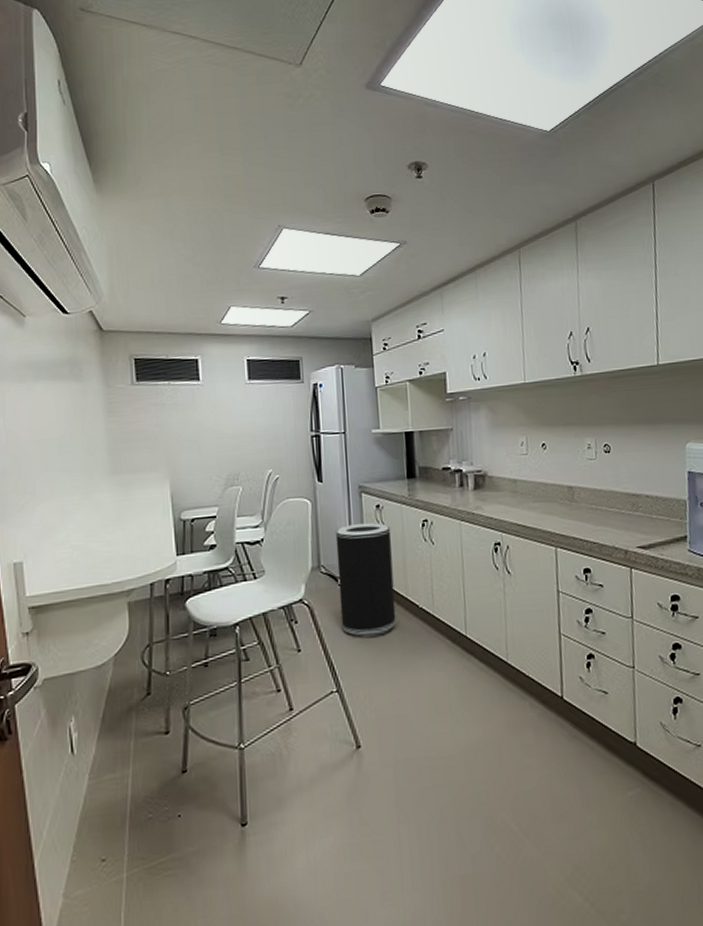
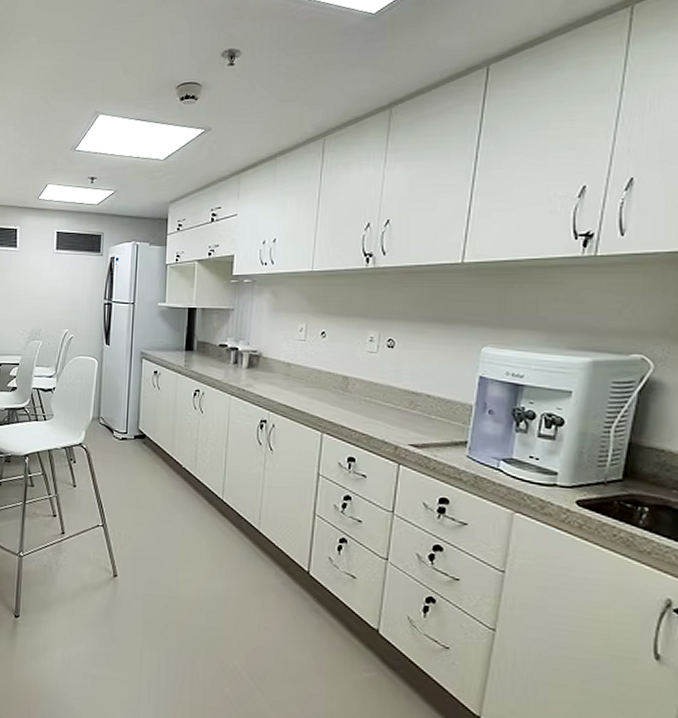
trash bin: present [335,523,397,638] -> none [112,385,165,486]

